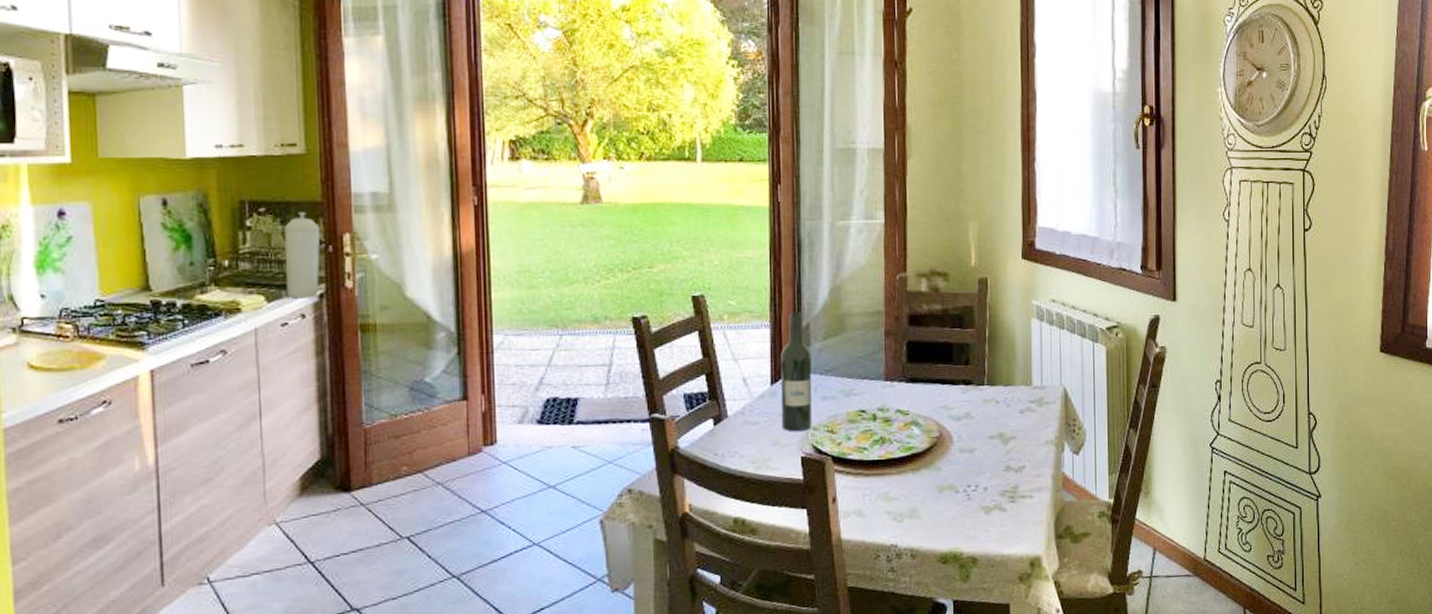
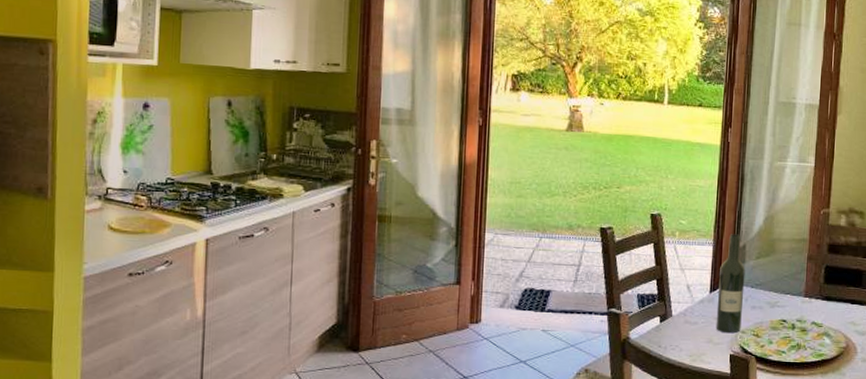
canister: present [285,212,321,299] -> none [322,120,353,191]

